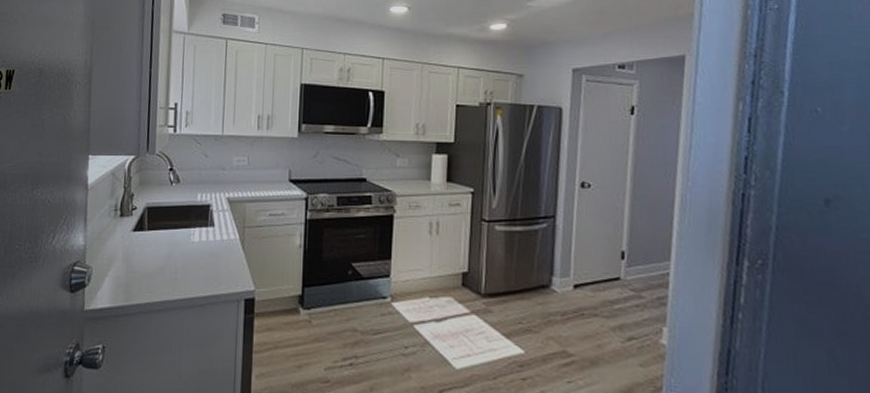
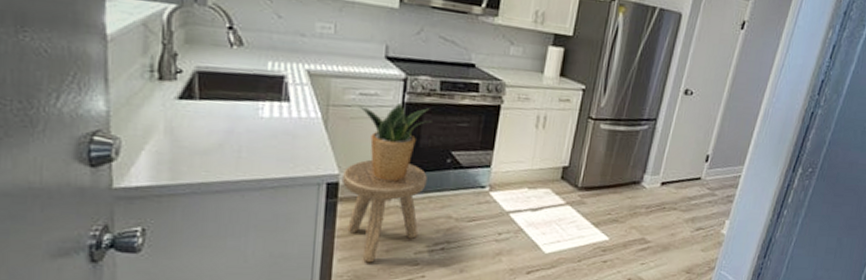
stool: none [258,274,331,379] -> present [343,159,427,263]
potted plant: none [268,219,332,295] -> present [358,102,432,182]

